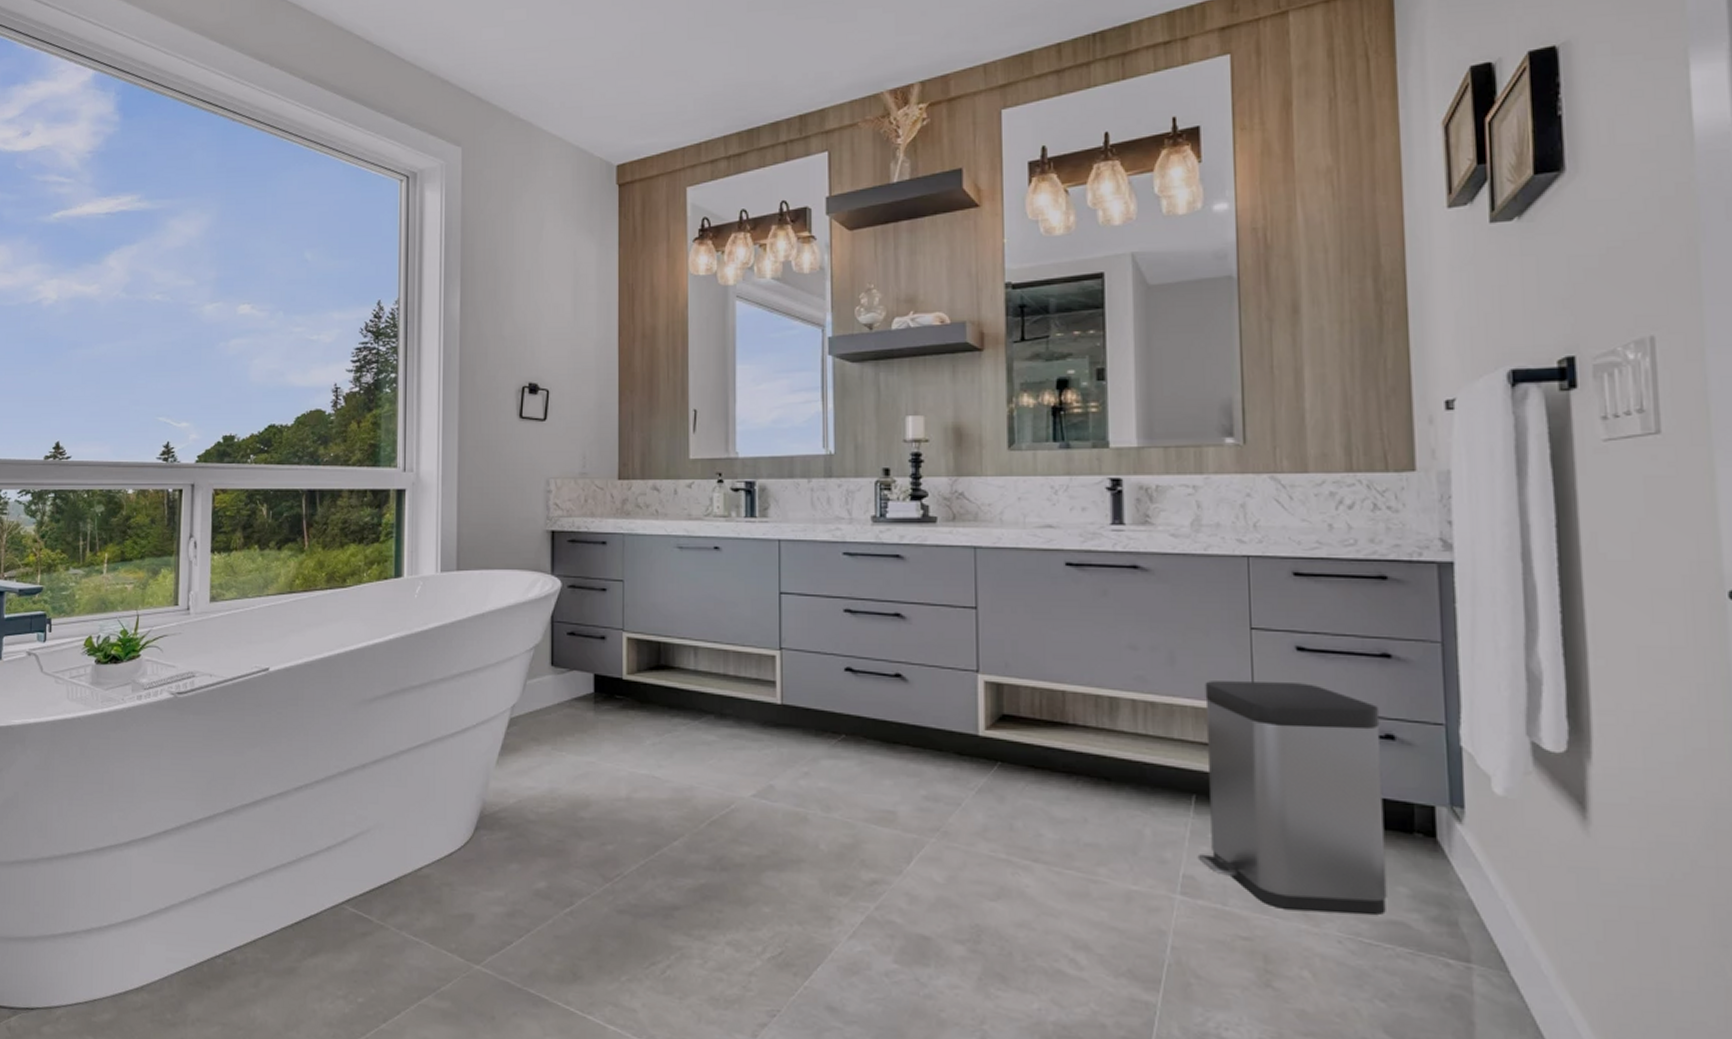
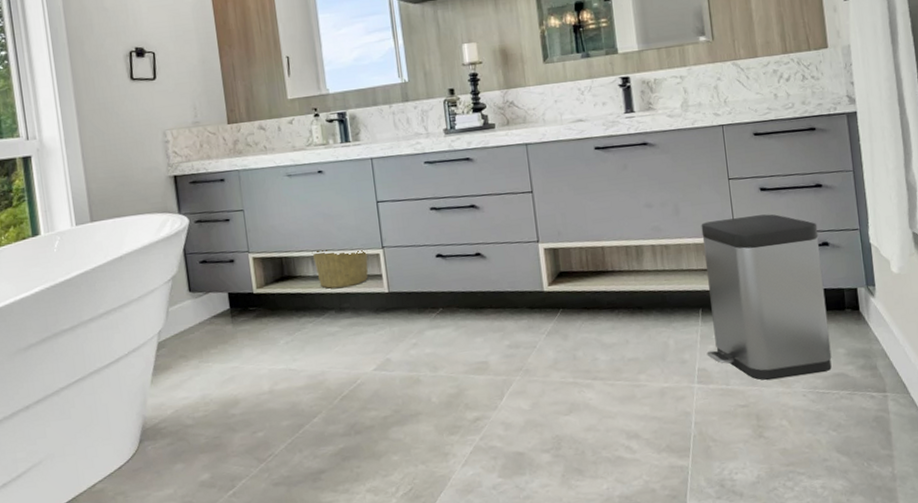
basket: none [695,641,762,690] -> present [312,250,368,289]

